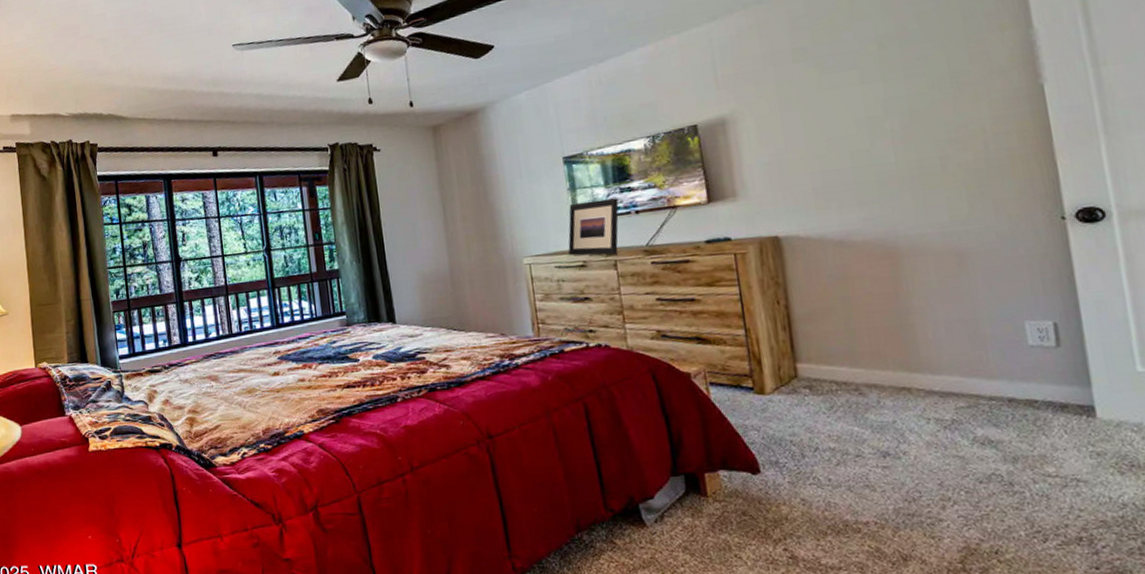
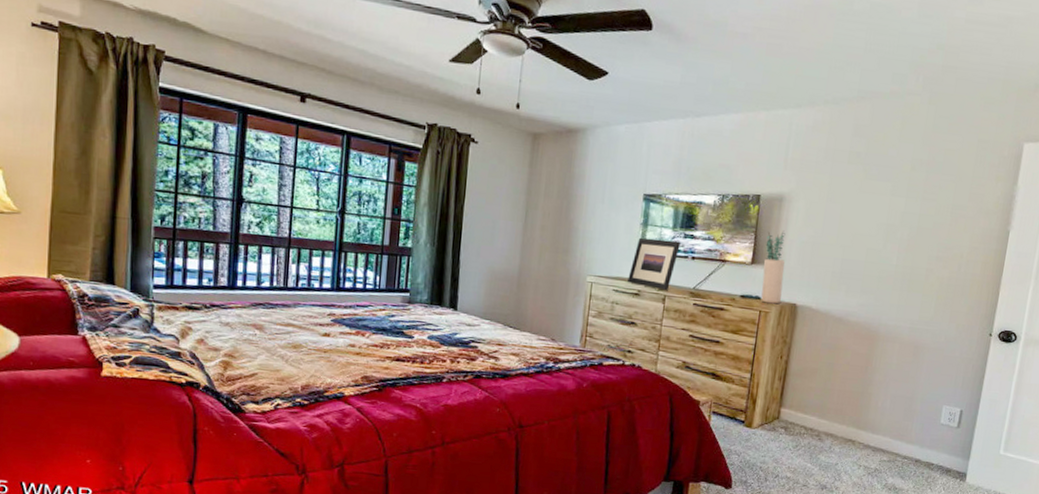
vase: none [718,156,759,244] -> present [761,230,786,305]

